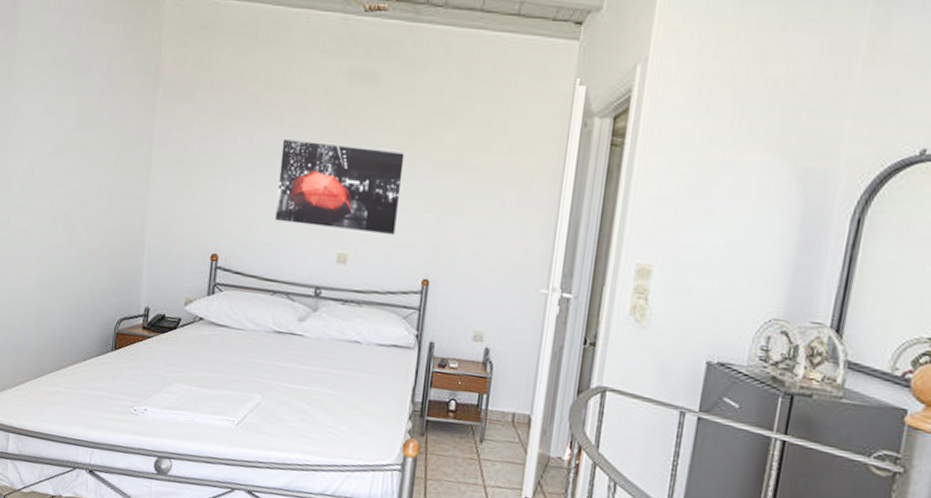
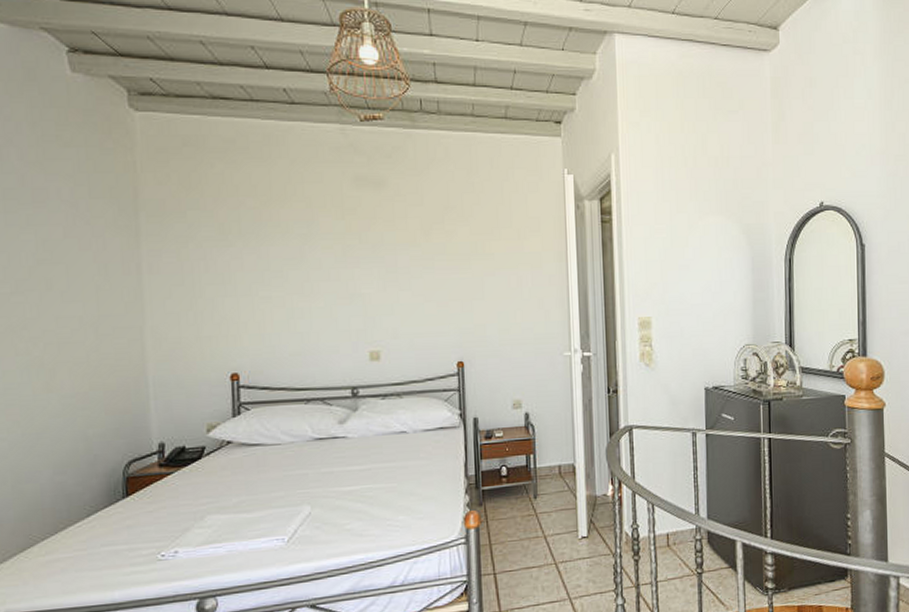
wall art: present [275,139,405,234] -> none [294,248,424,330]

